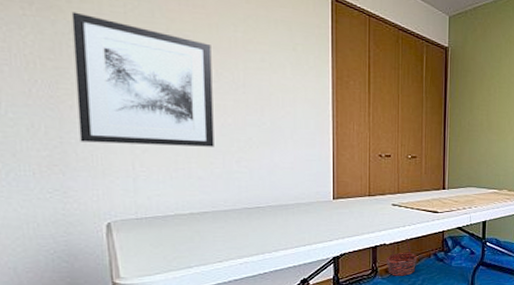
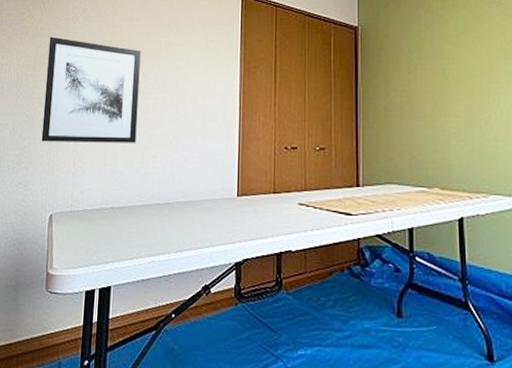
basket: present [386,238,417,276] -> none [291,244,328,293]

